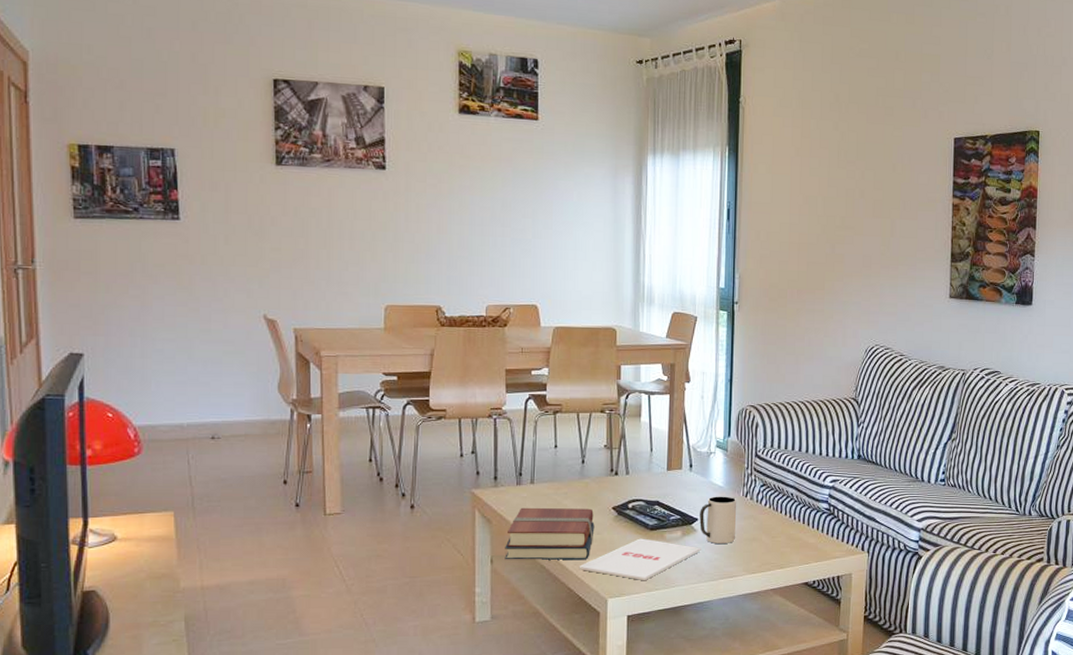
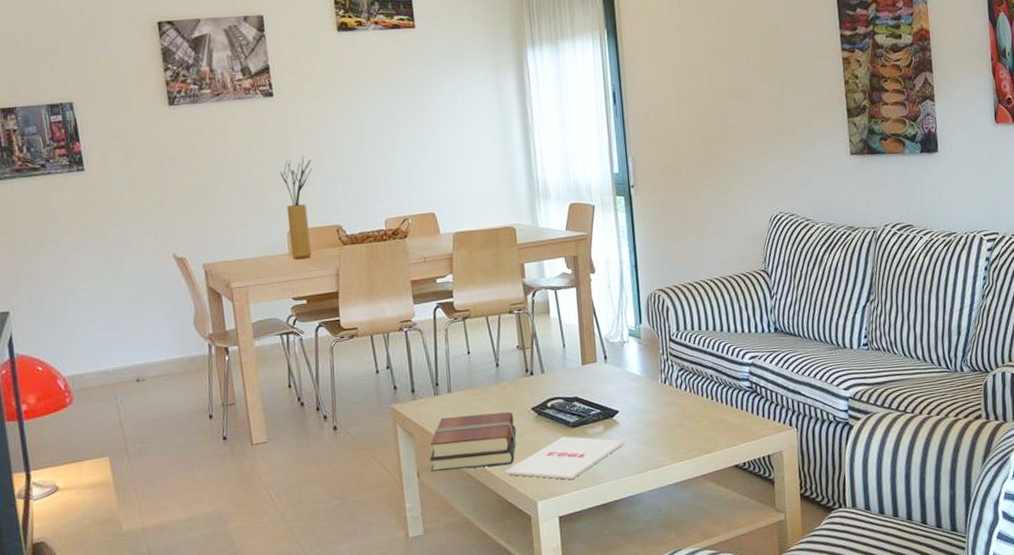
vase: none [383,233,418,336] -> present [279,156,312,260]
mug: present [699,496,737,545] -> none [619,384,659,435]

